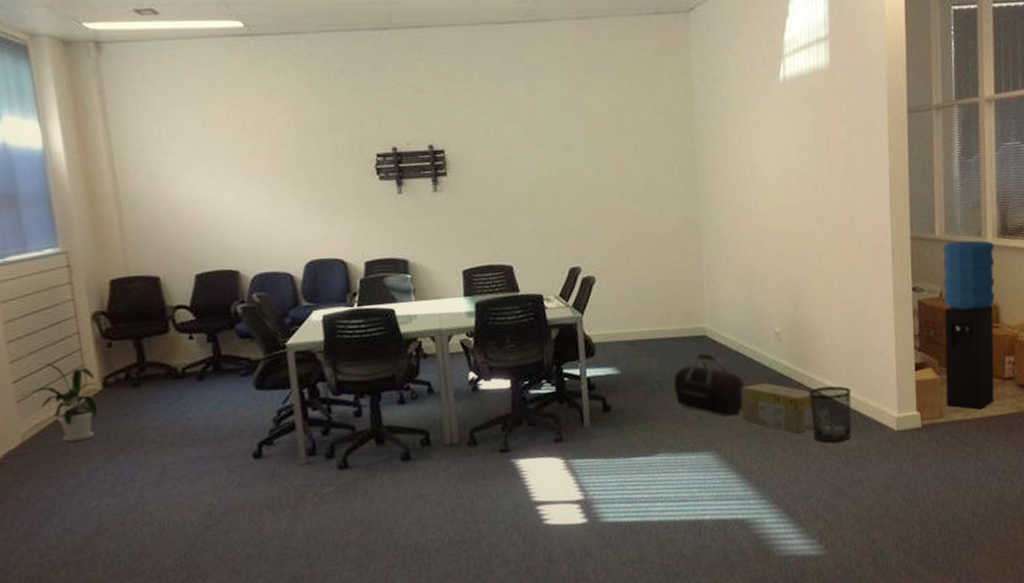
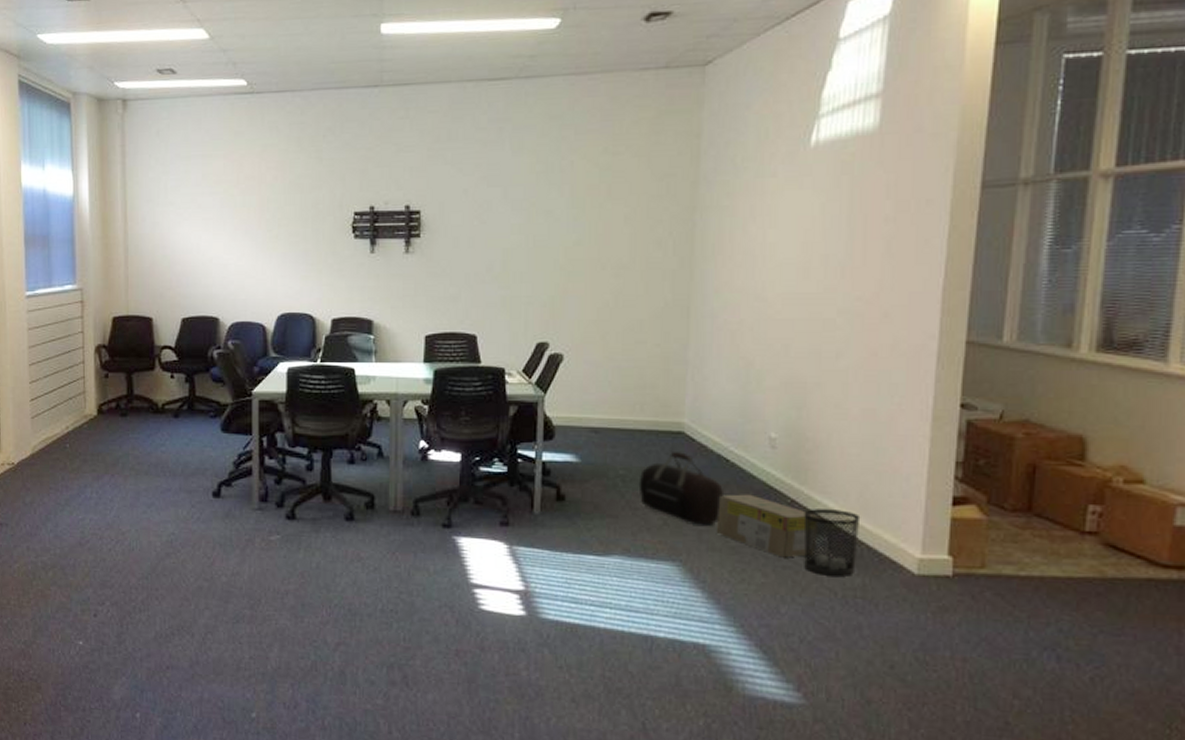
house plant: present [18,363,98,442] -> none [33,386,92,459]
water cooler: present [942,240,995,410] -> none [991,352,1089,566]

